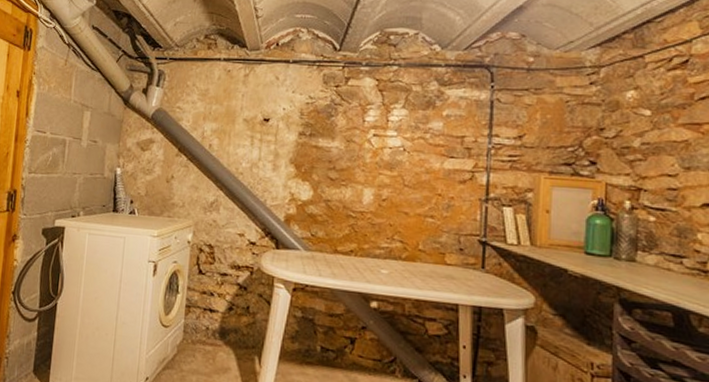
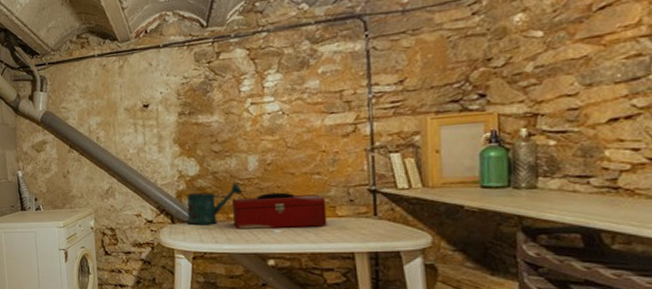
watering can: none [287,211,353,256] -> present [179,183,242,226]
toolbox: none [341,230,436,273] -> present [232,192,327,230]

